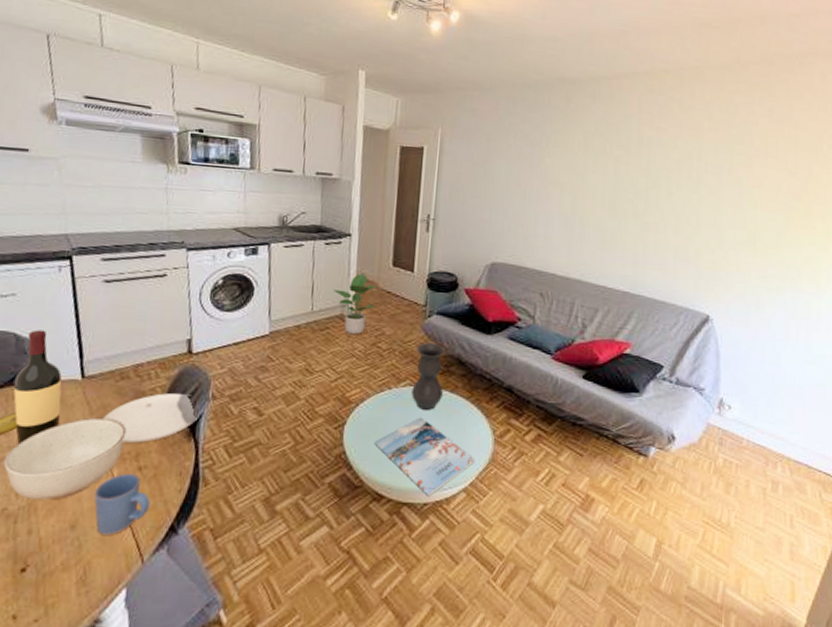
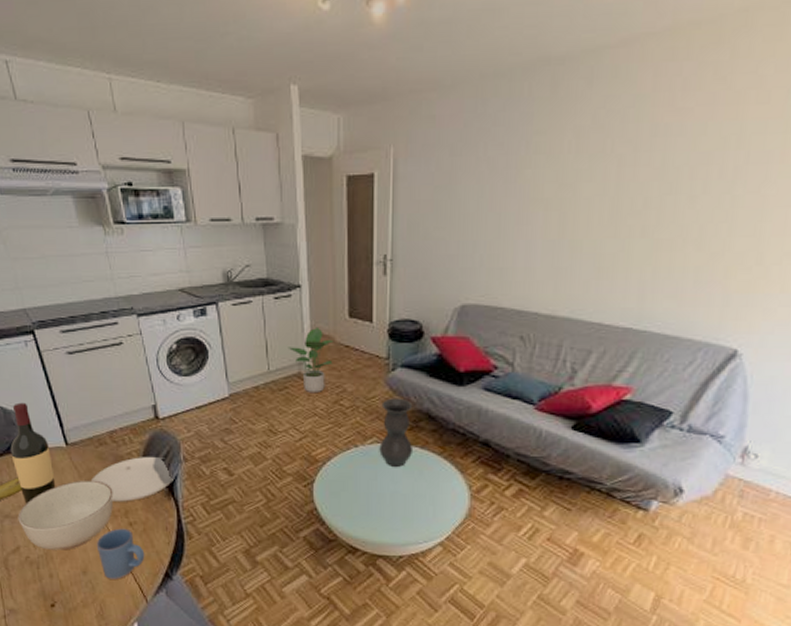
magazine: present [375,417,476,497] -> none [345,474,451,550]

